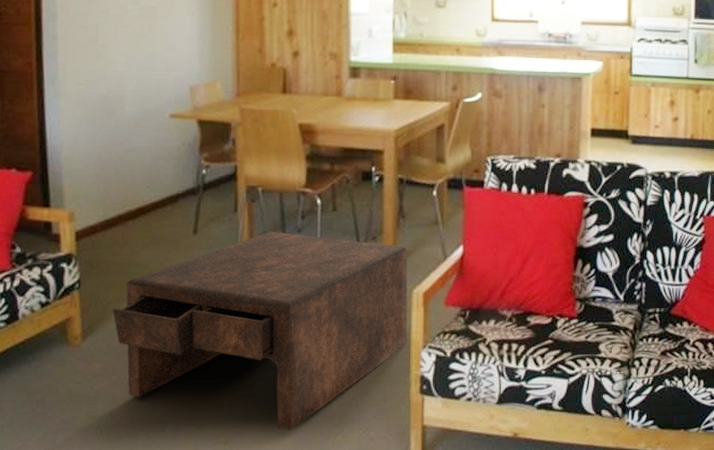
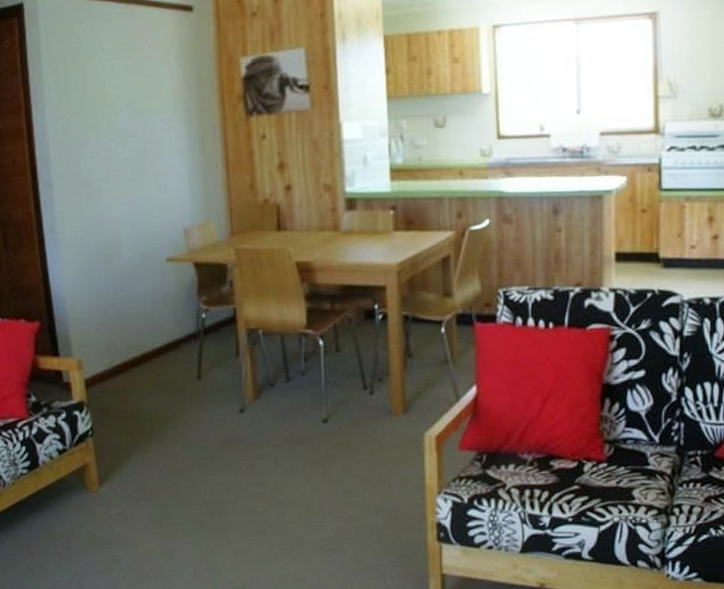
coffee table: present [113,231,408,431] -> none [126,375,421,577]

